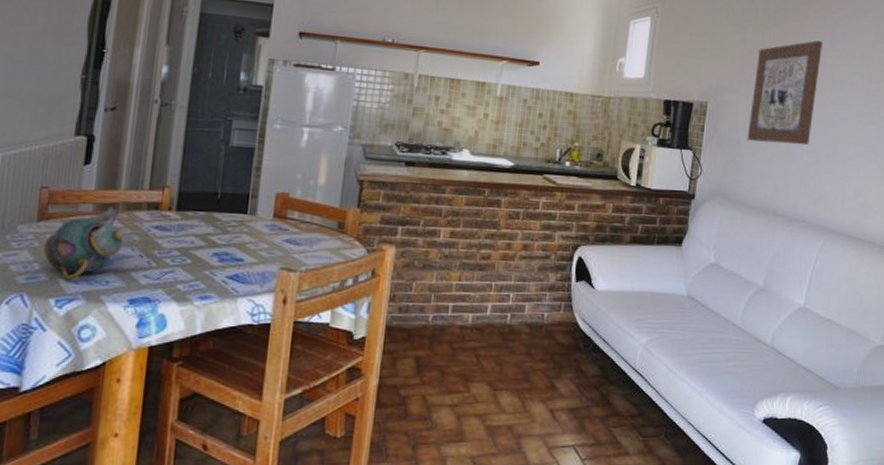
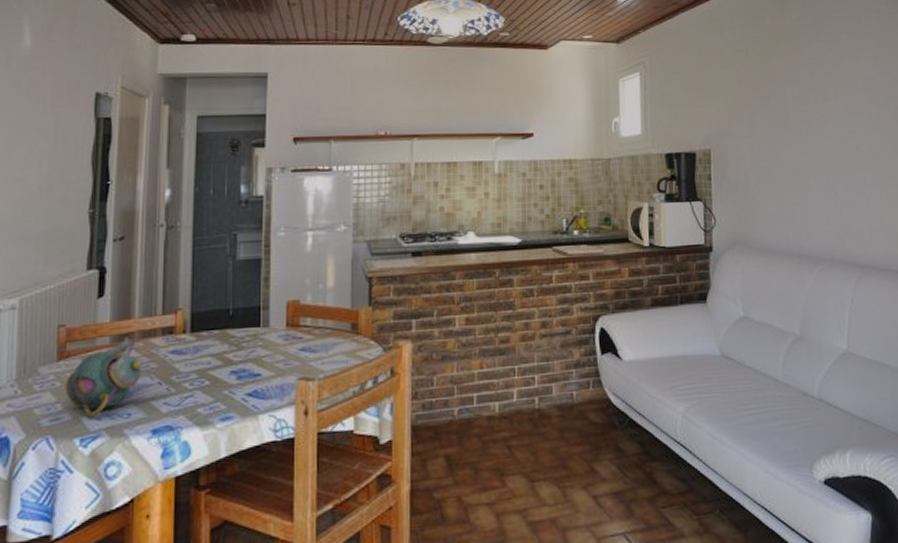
wall art: present [747,40,823,145] -> none [755,71,824,183]

